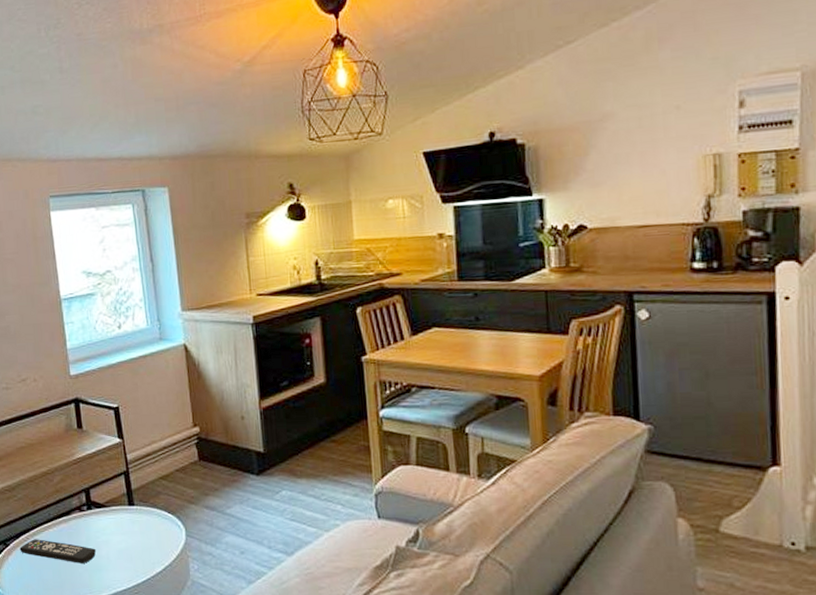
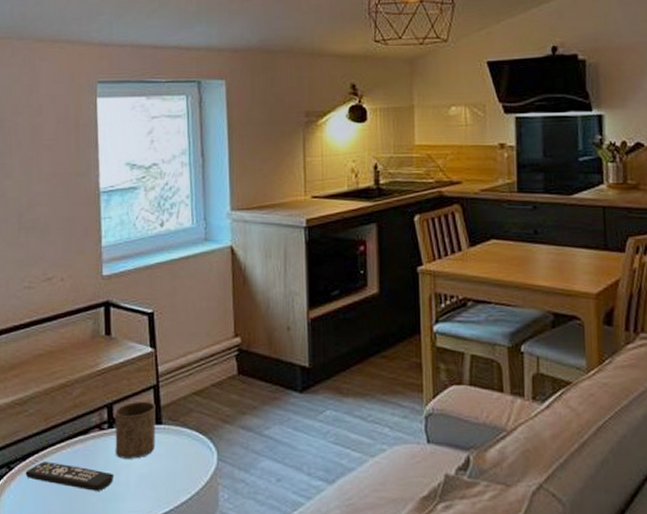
cup: none [91,485,130,536] -> present [114,401,156,459]

